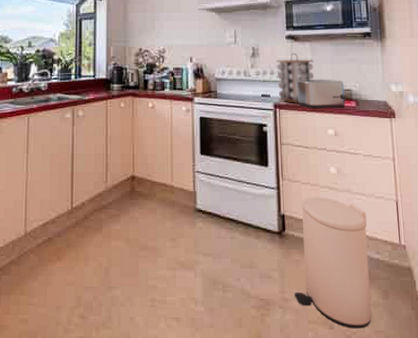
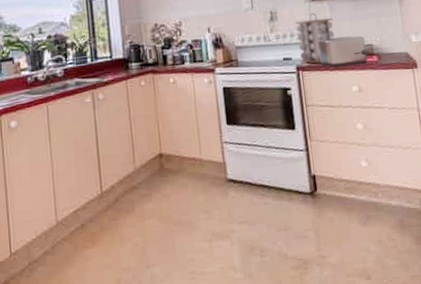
pedal bin: present [294,197,372,329] -> none [330,153,407,277]

